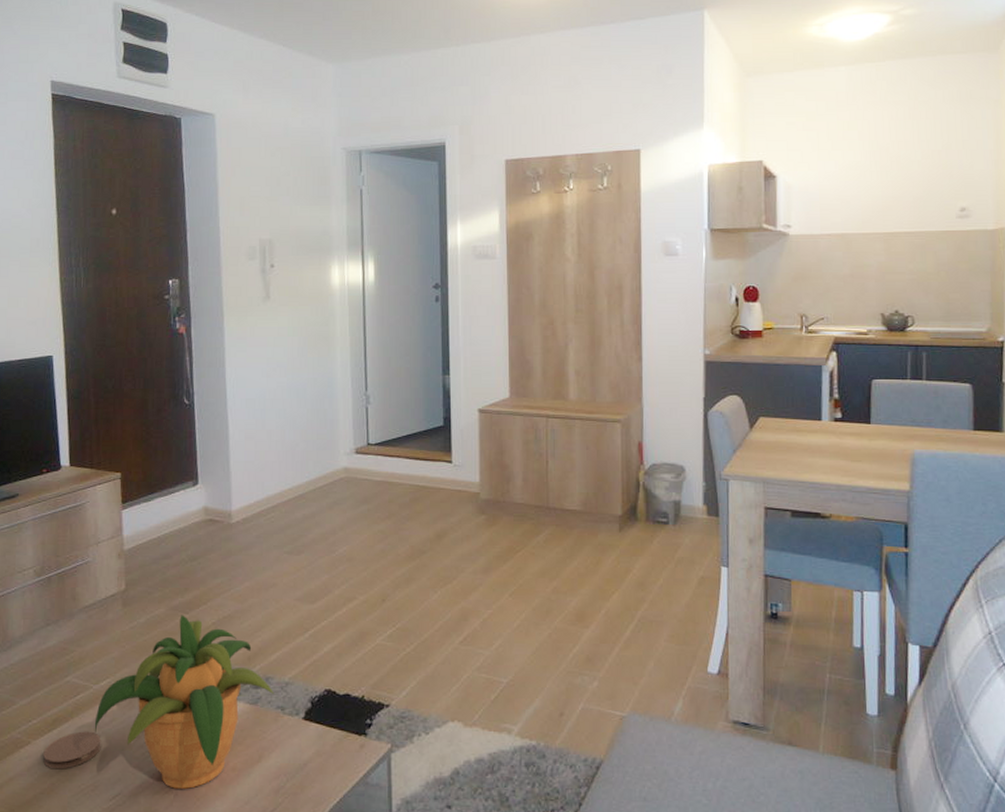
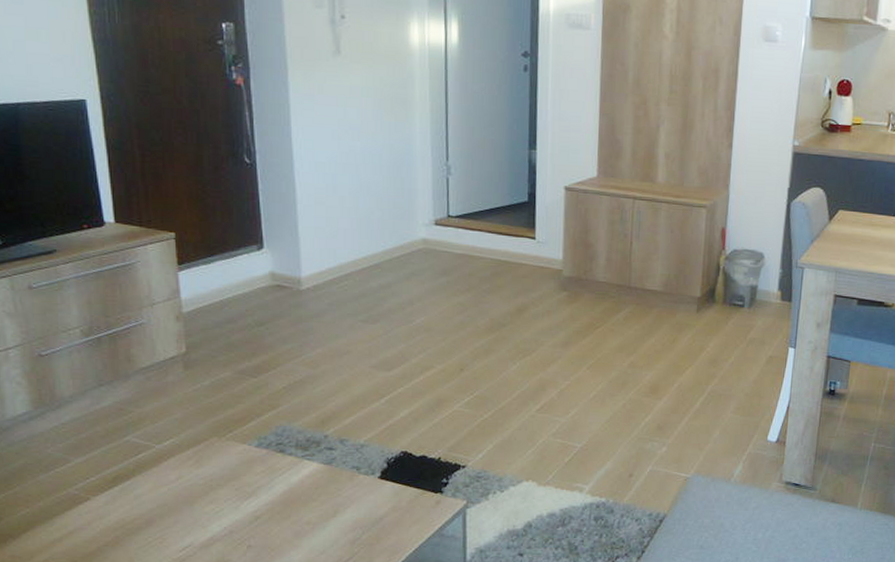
coaster: present [43,731,101,770] -> none [105,488,168,524]
potted plant: present [94,615,275,789] -> none [159,378,350,541]

